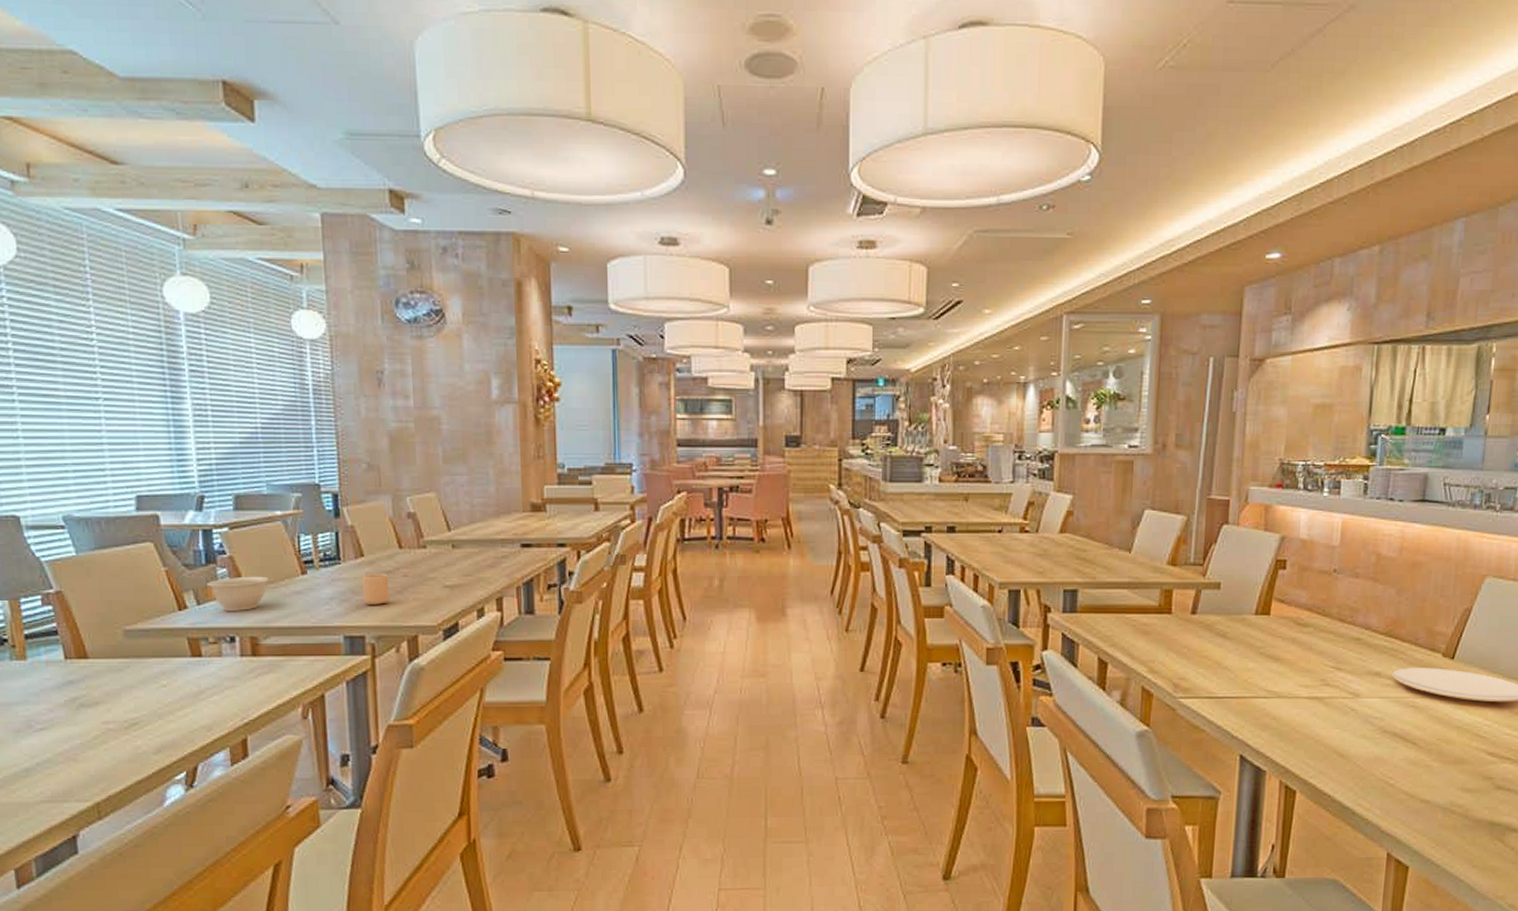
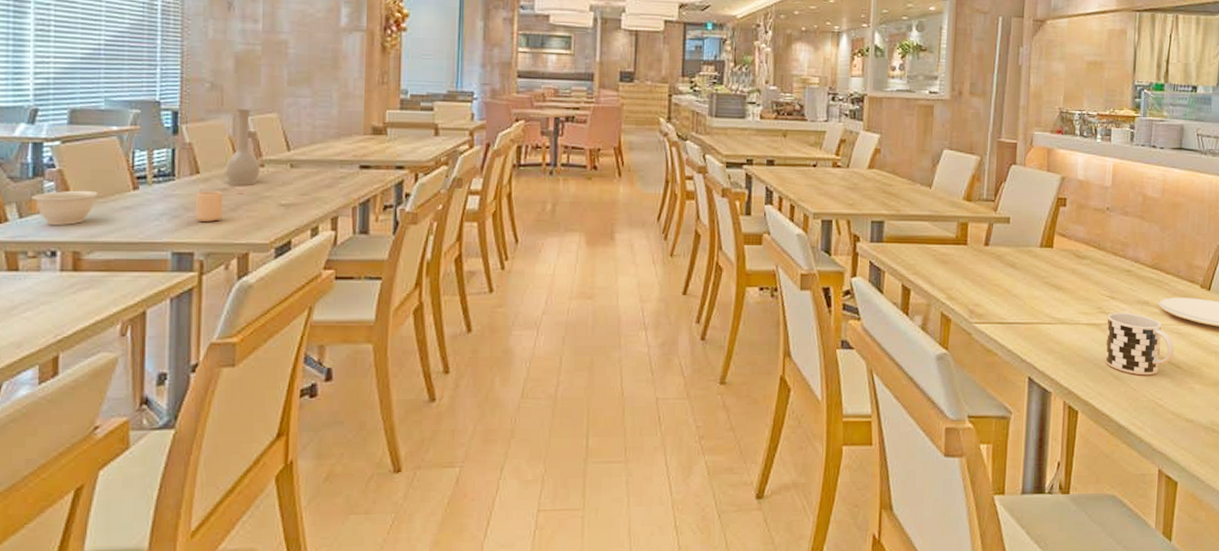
vase: none [388,490,423,569] -> present [225,109,260,187]
cup: none [1328,685,1410,753] -> present [1105,313,1175,376]

